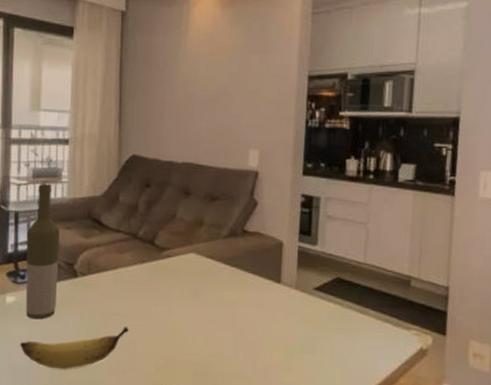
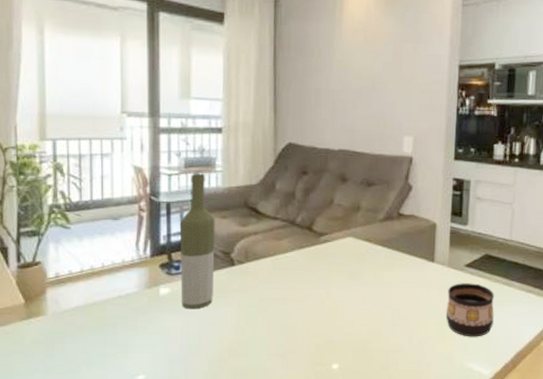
banana: present [19,327,129,369] -> none [176,311,288,356]
cup: none [292,307,346,368] -> present [445,283,494,337]

